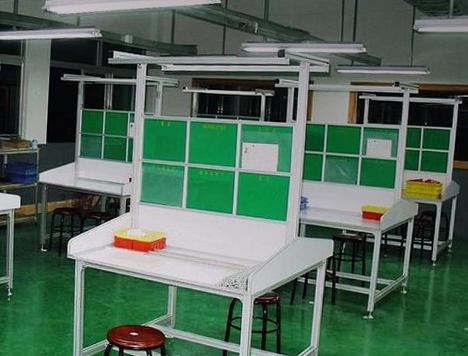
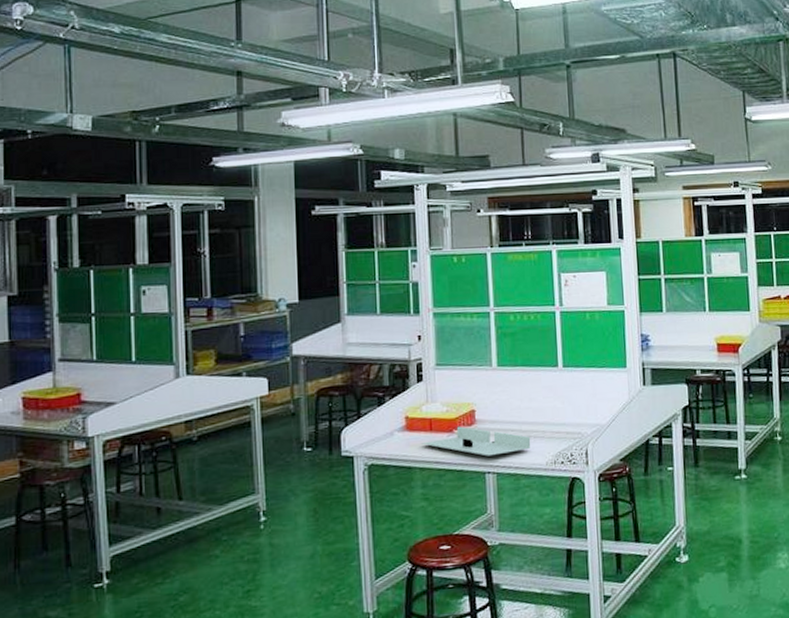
organizer tray: none [124,248,206,274] -> present [421,426,531,456]

